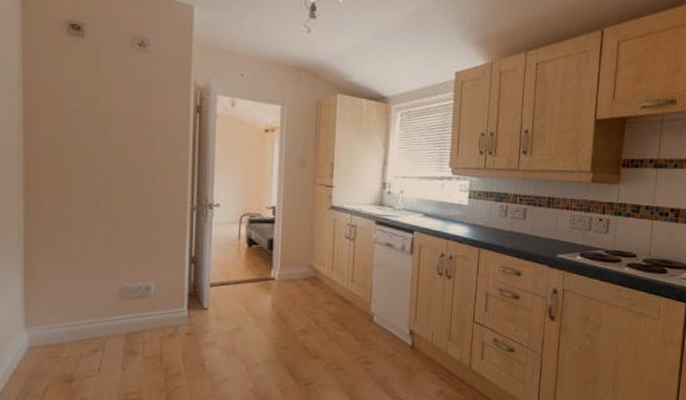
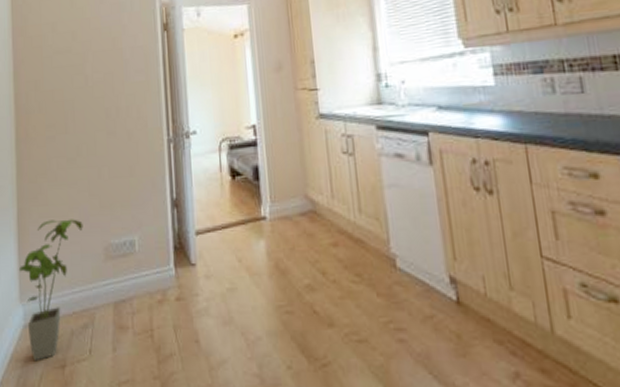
house plant: none [25,261,98,377] -> present [19,219,83,362]

